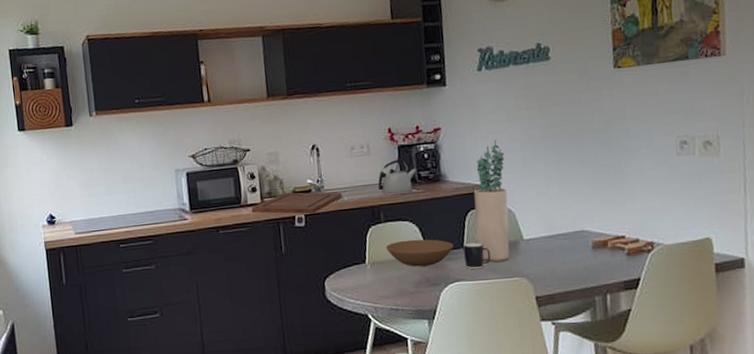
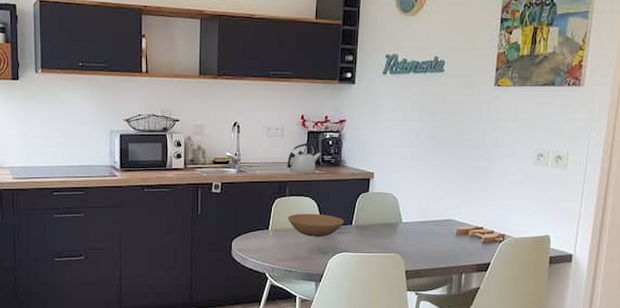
cutting board: present [251,192,342,214] -> none [175,162,255,183]
mug: present [463,242,491,270] -> none [352,221,374,244]
vase: present [473,139,510,262] -> none [363,135,395,238]

